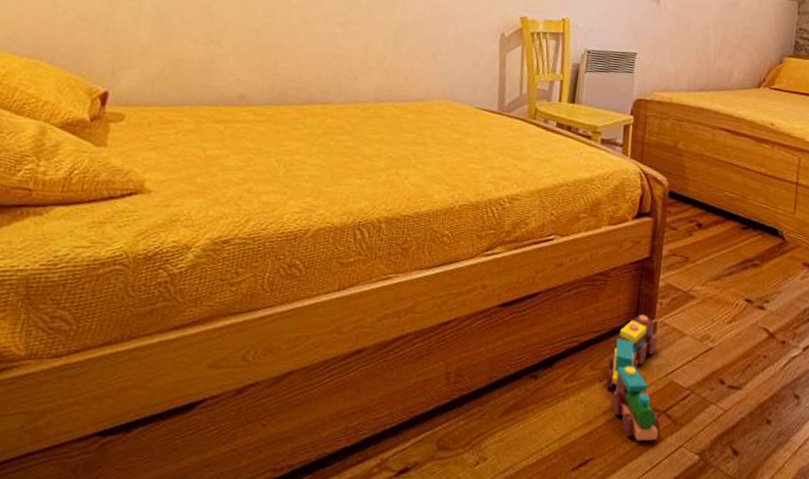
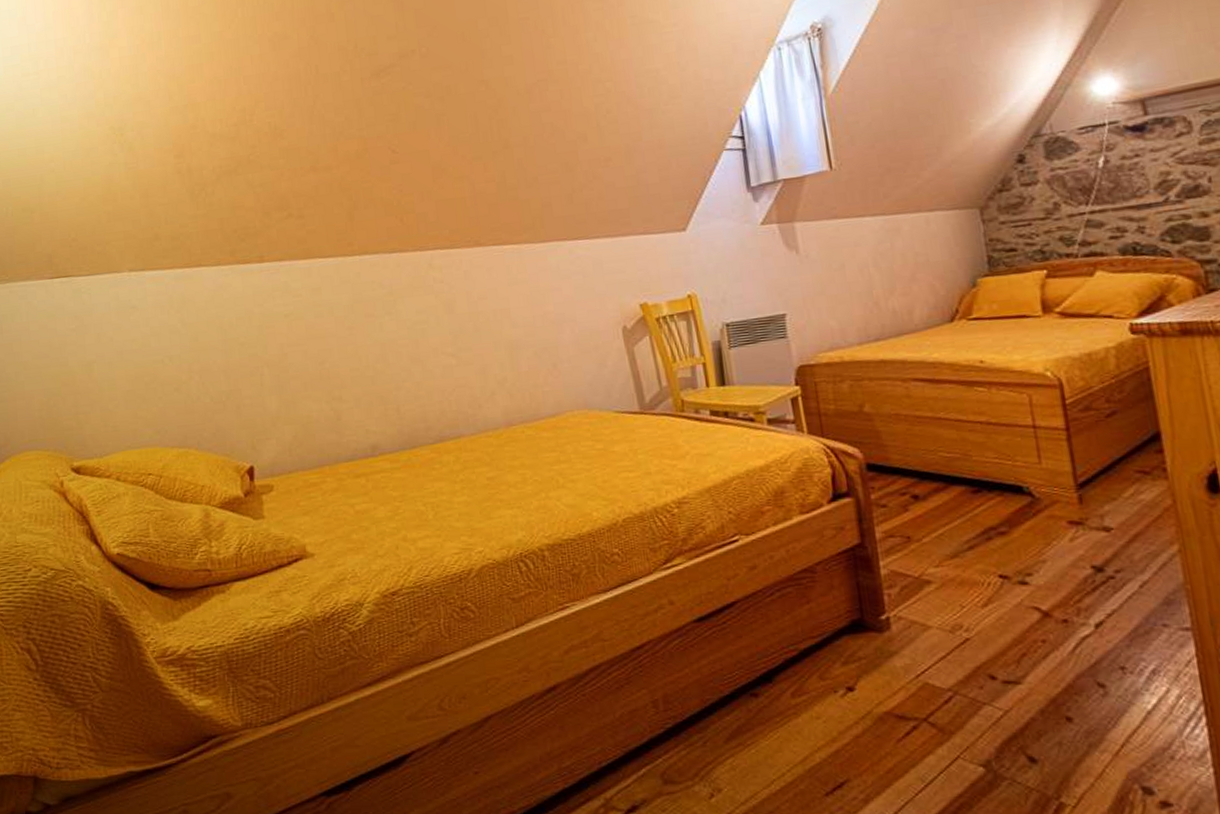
toy train: present [606,314,660,441] -> none [838,610,925,757]

